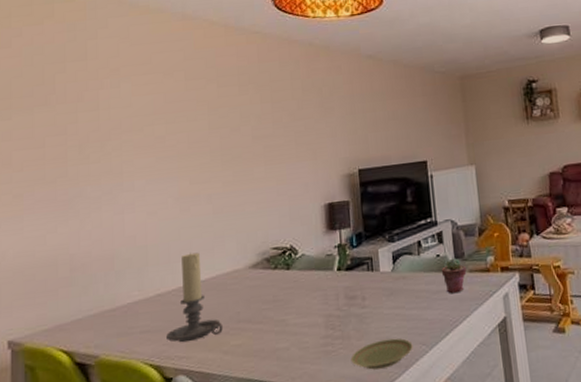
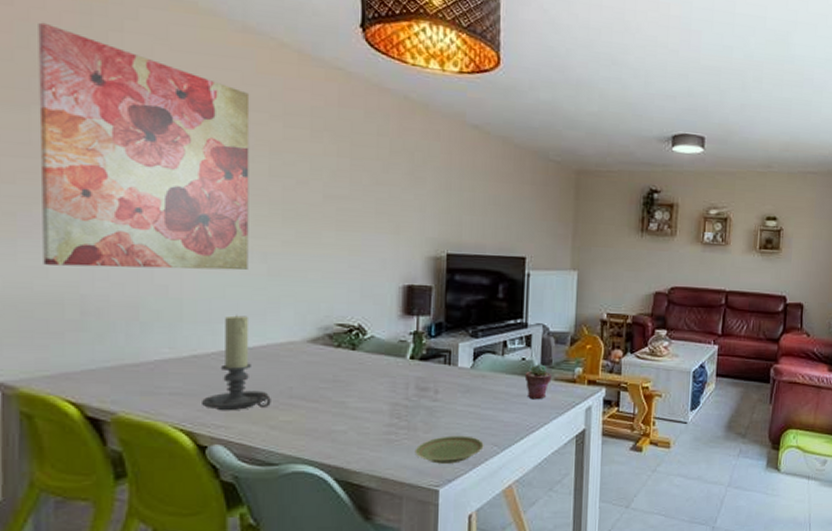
wall art: none [39,44,197,234] -> present [38,22,250,271]

